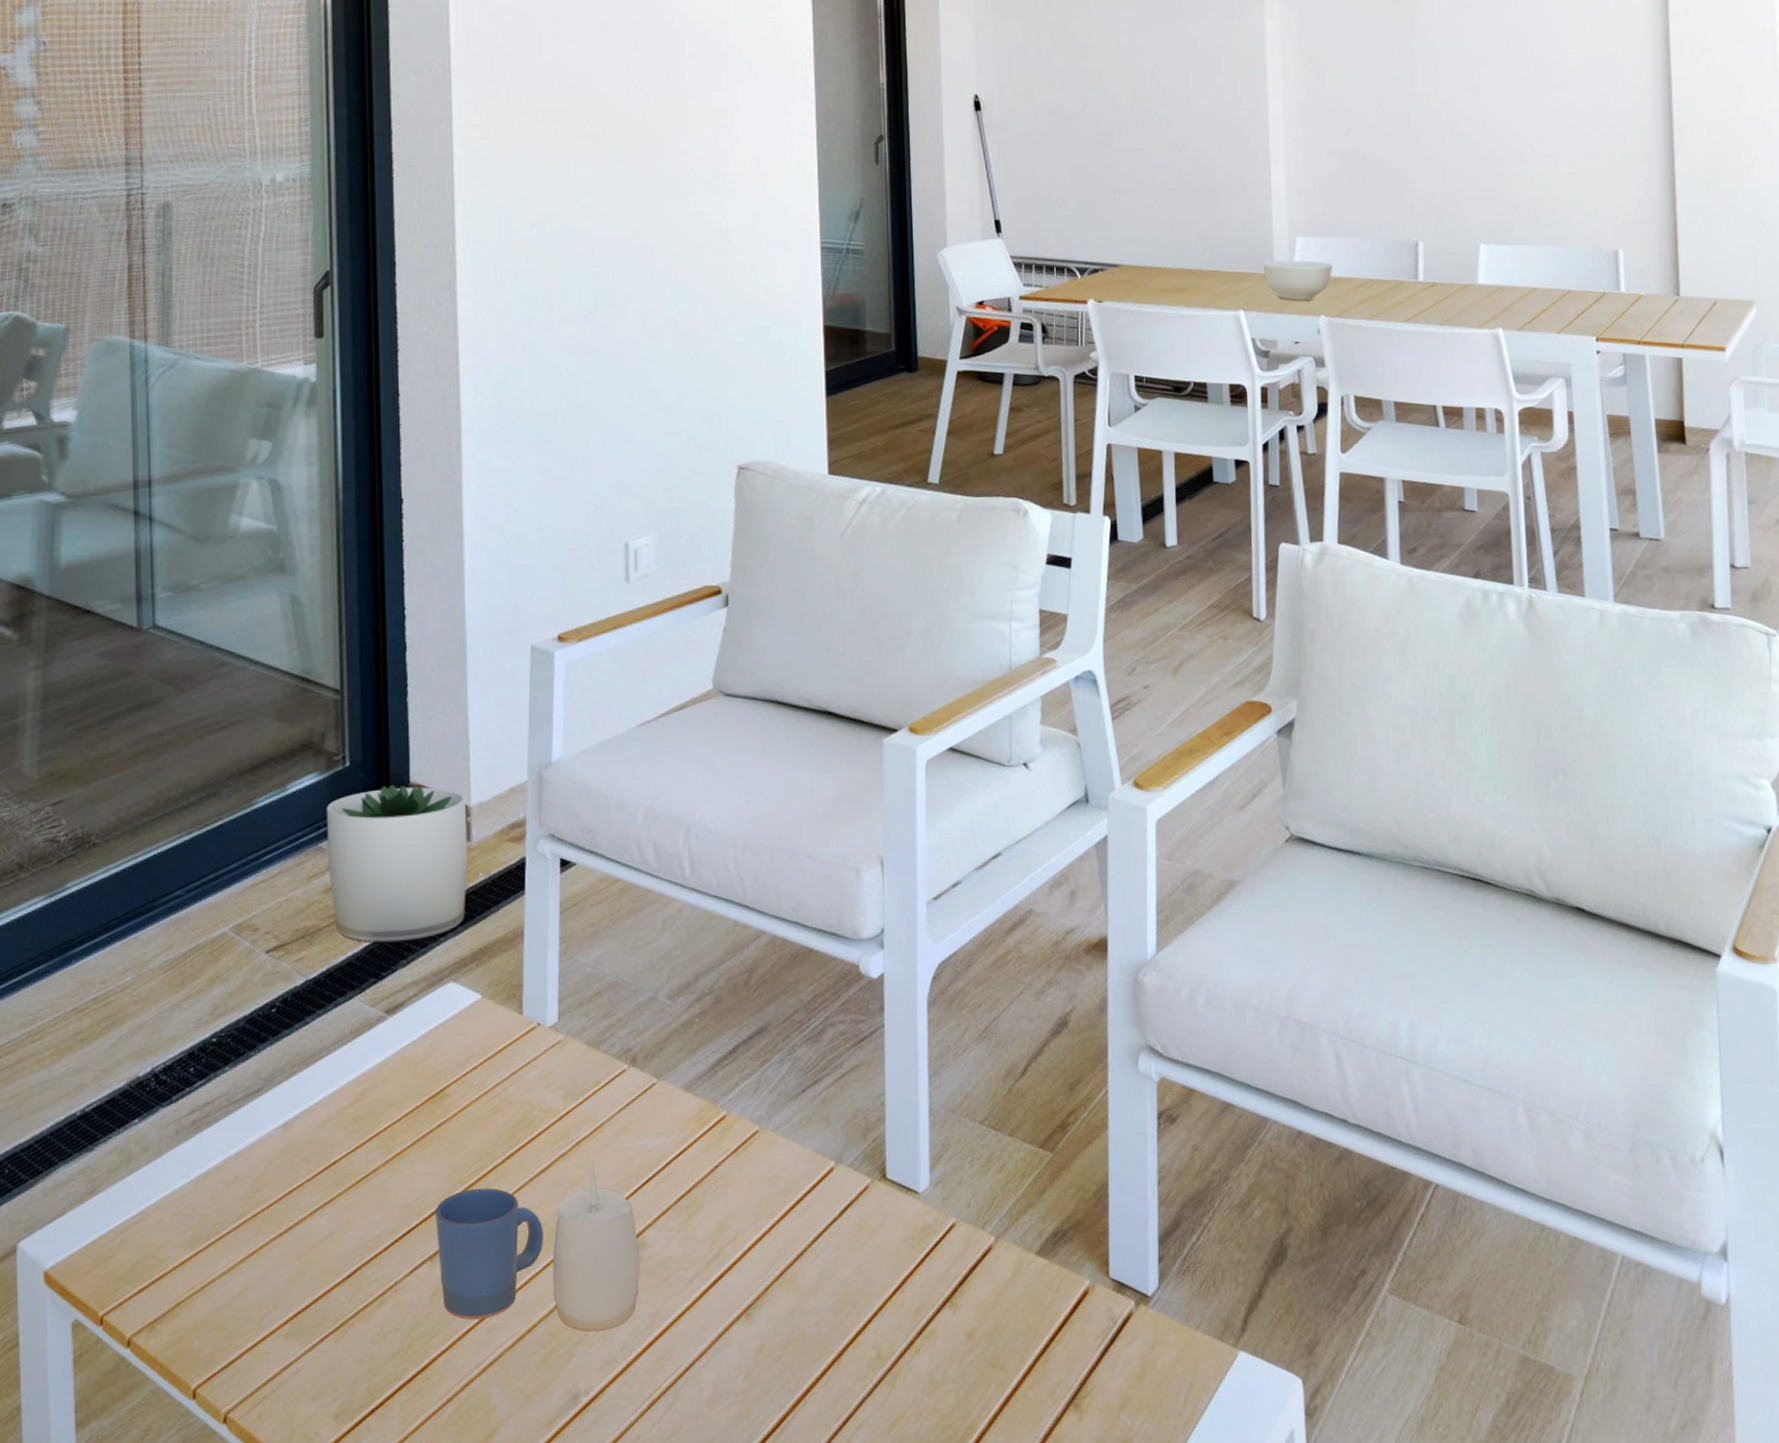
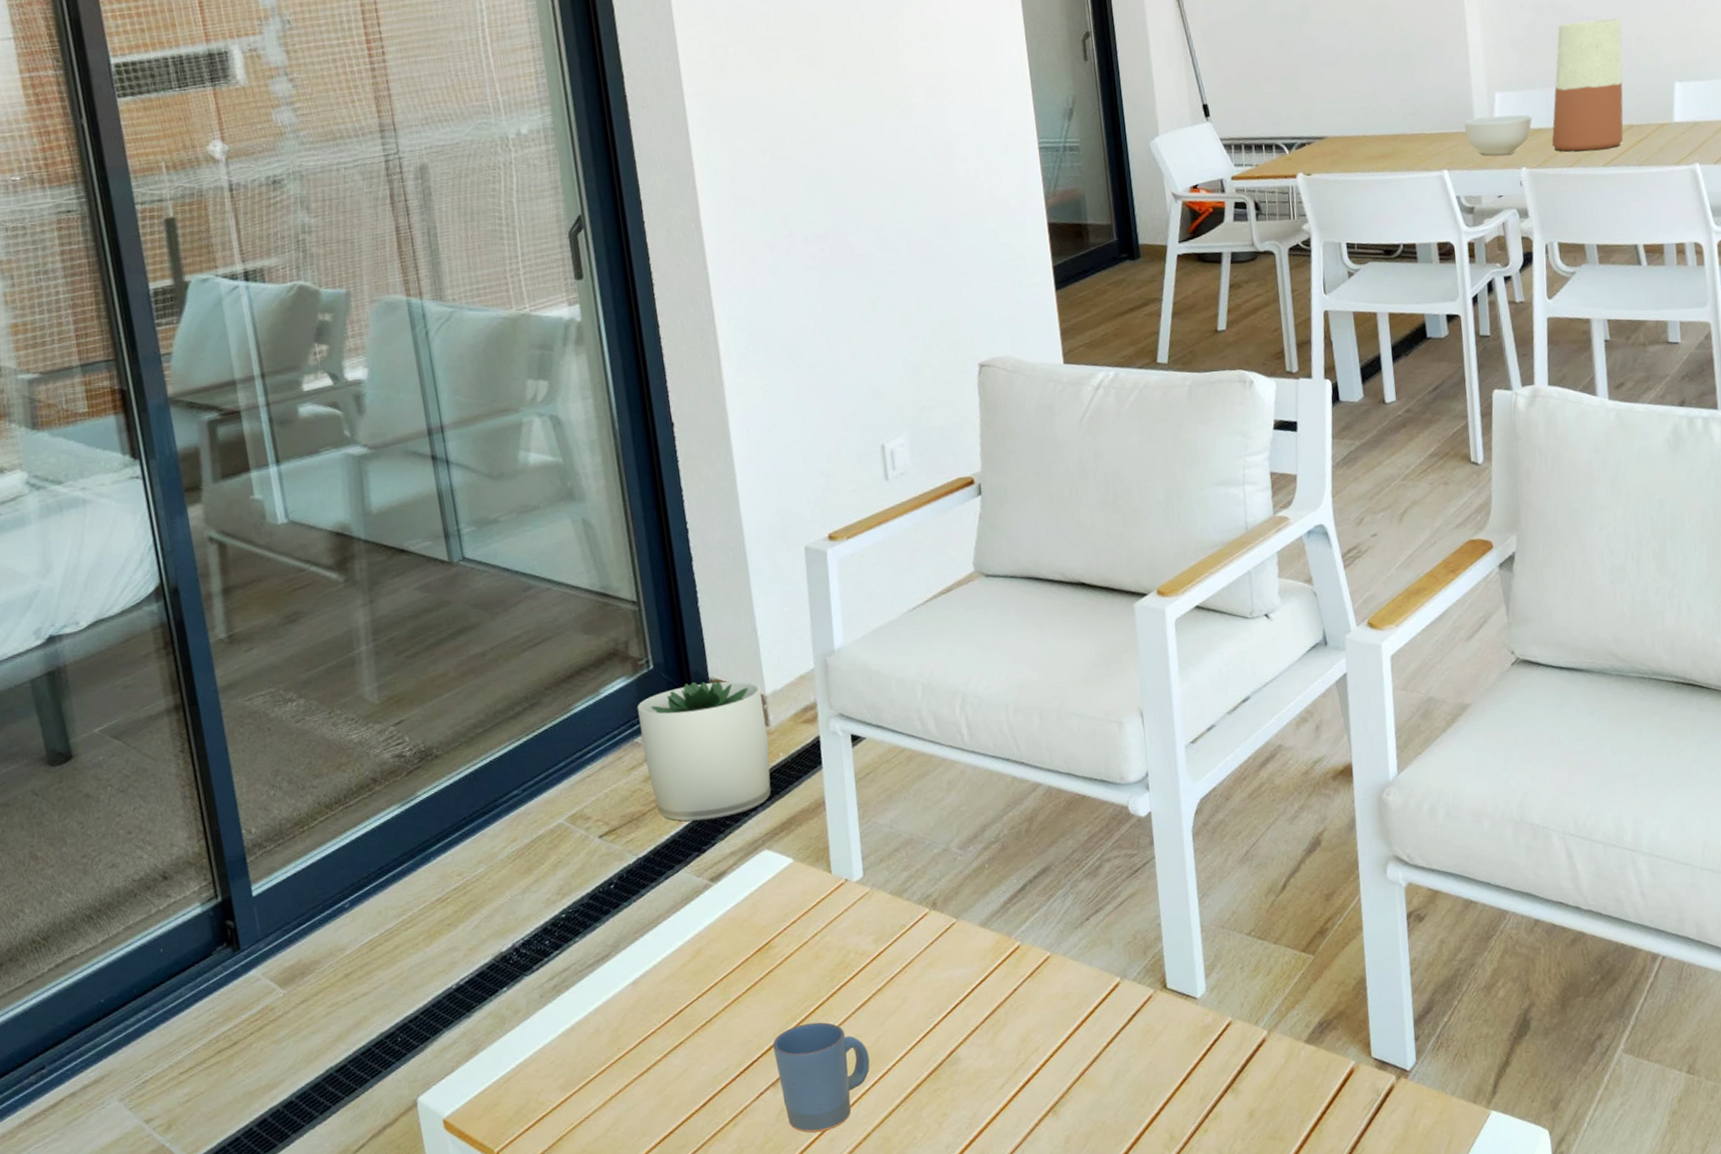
candle: present [552,1161,641,1333] -> none [878,993,957,1136]
vase: none [1352,174,1429,304] -> present [1552,18,1623,152]

